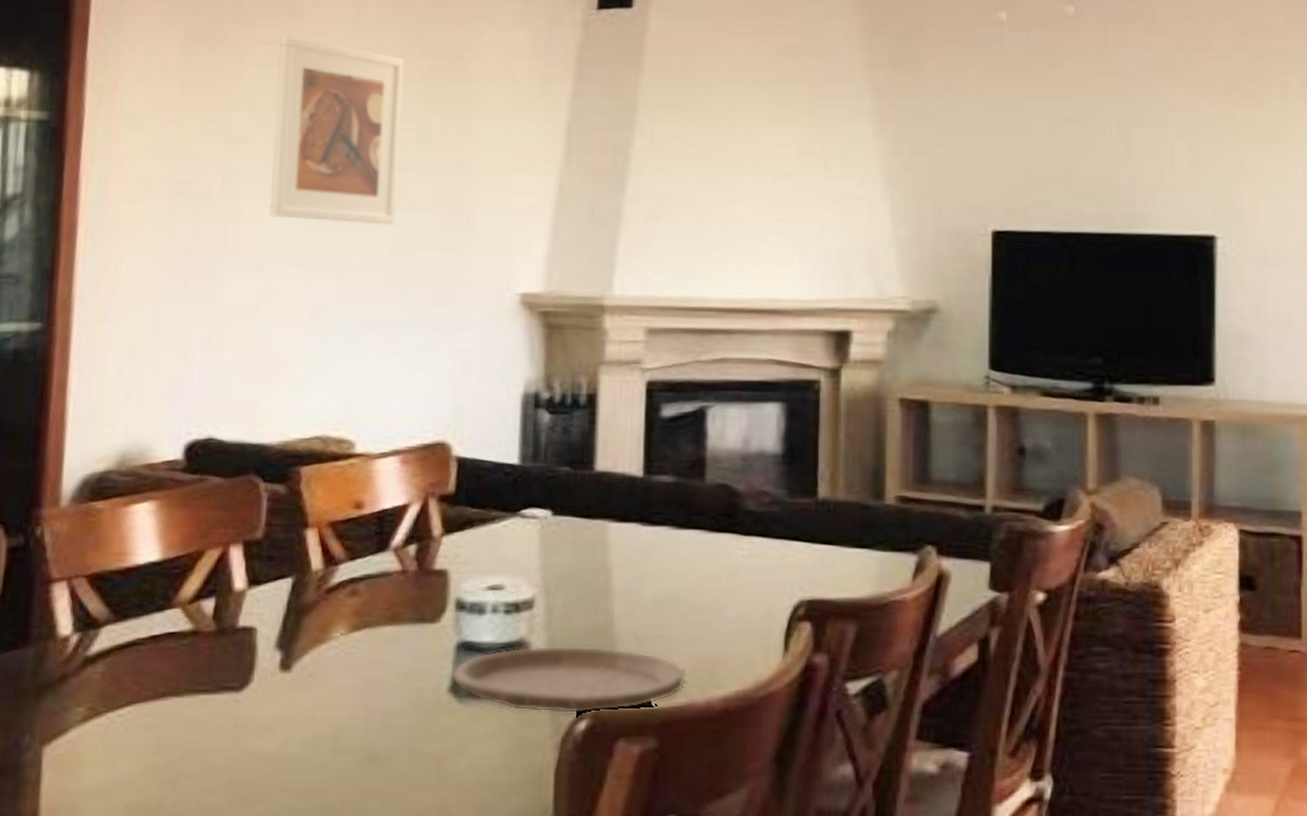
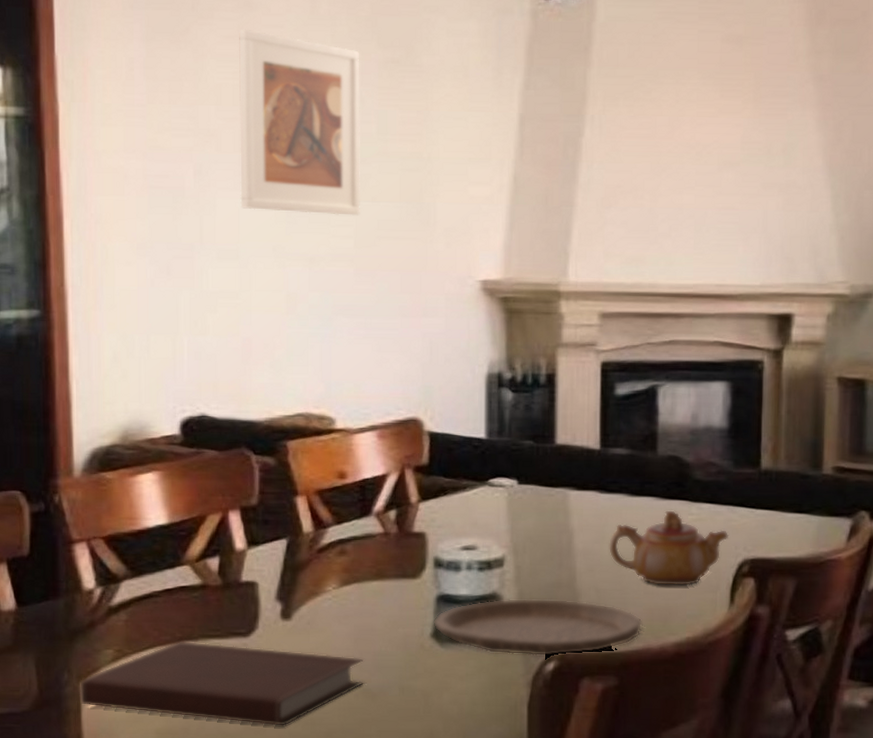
notebook: none [40,696,371,800] -> present [79,641,364,727]
teapot: none [651,545,784,631] -> present [609,510,729,586]

